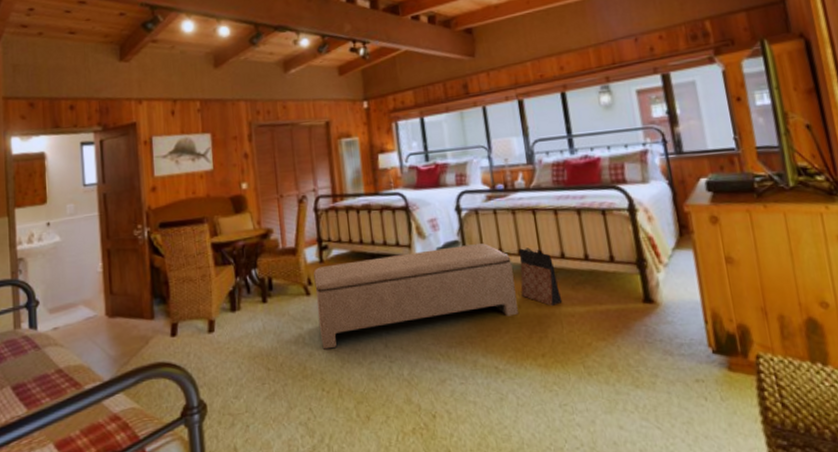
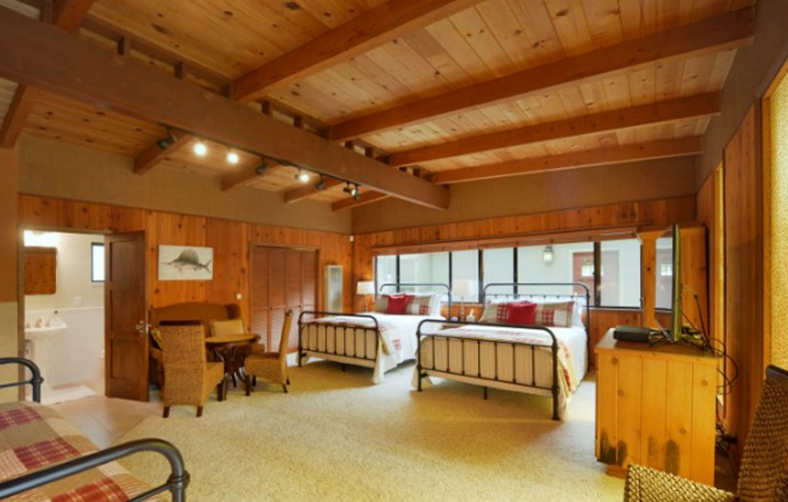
bench: present [314,243,518,350] -> none [292,363,455,437]
bag: present [518,248,563,306] -> none [460,370,491,417]

